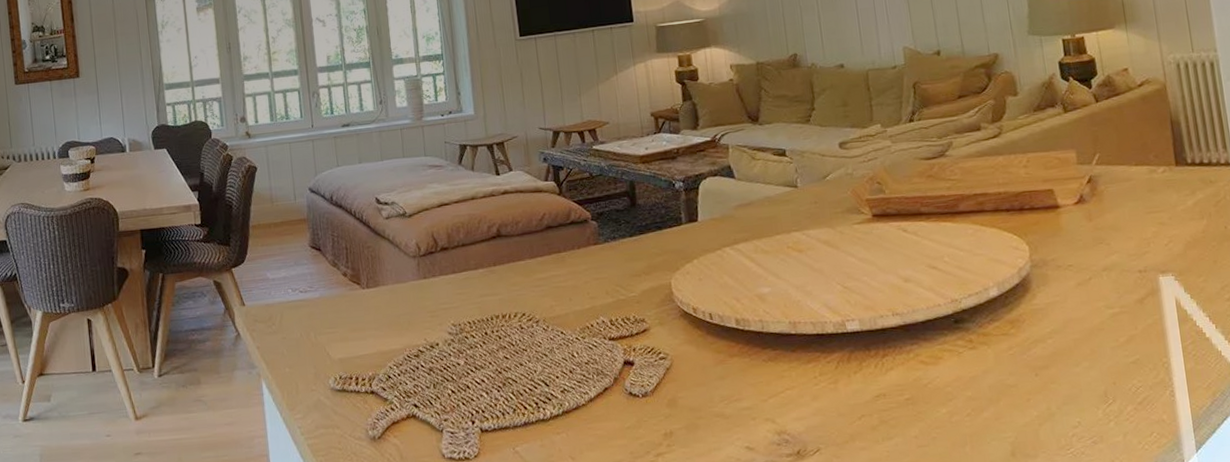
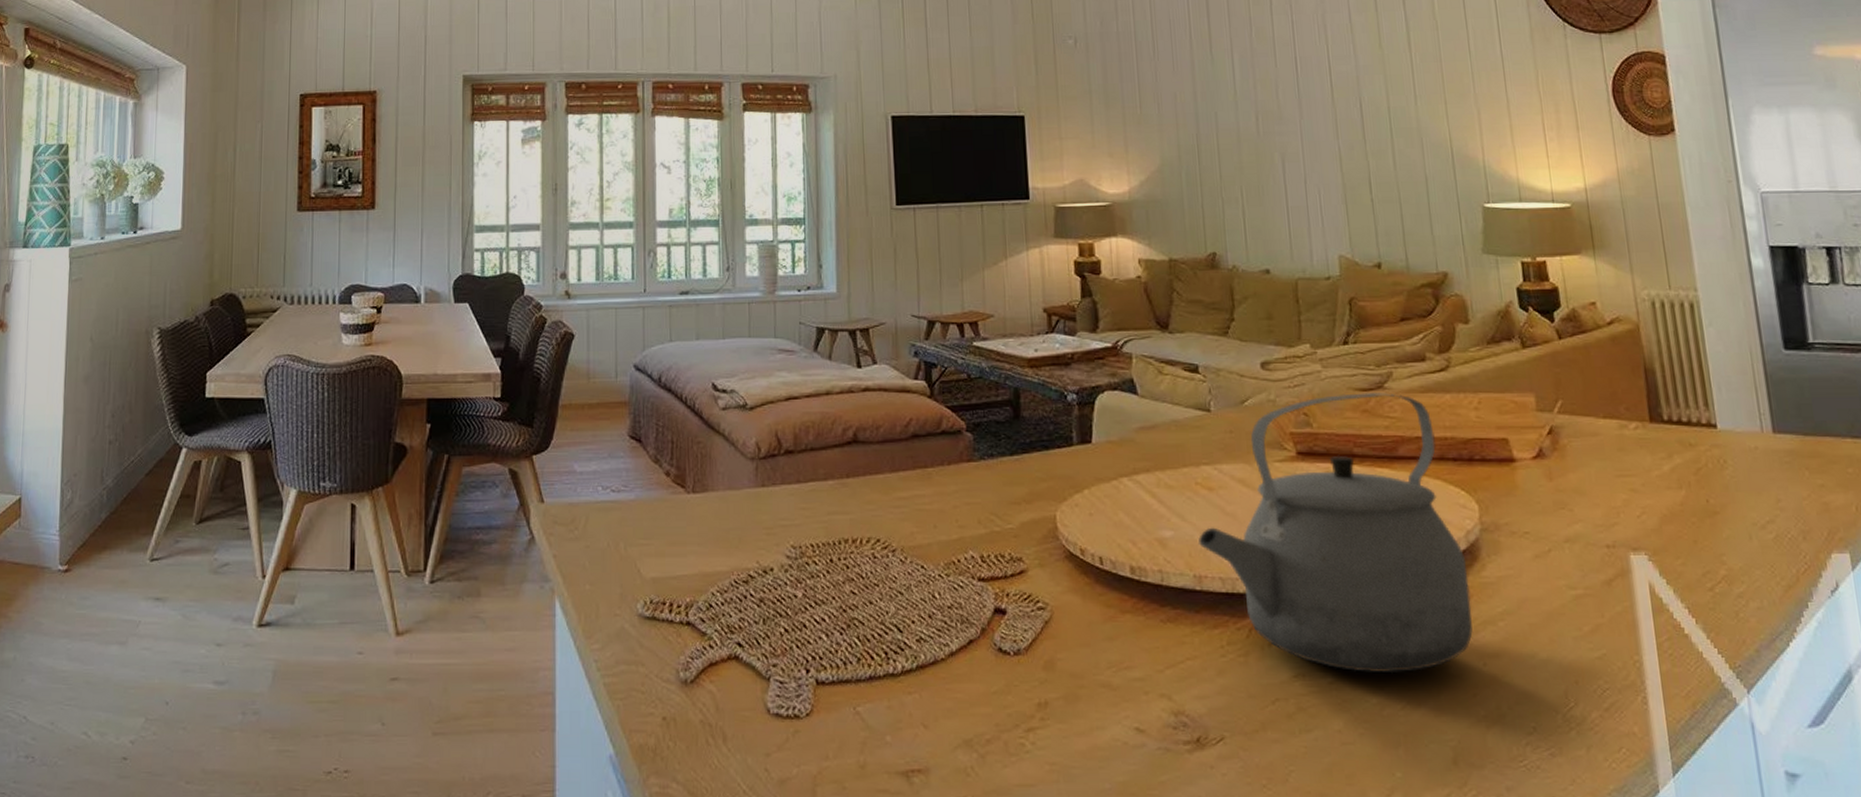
tea kettle: none [792,159,1026,389] -> present [1198,392,1473,674]

